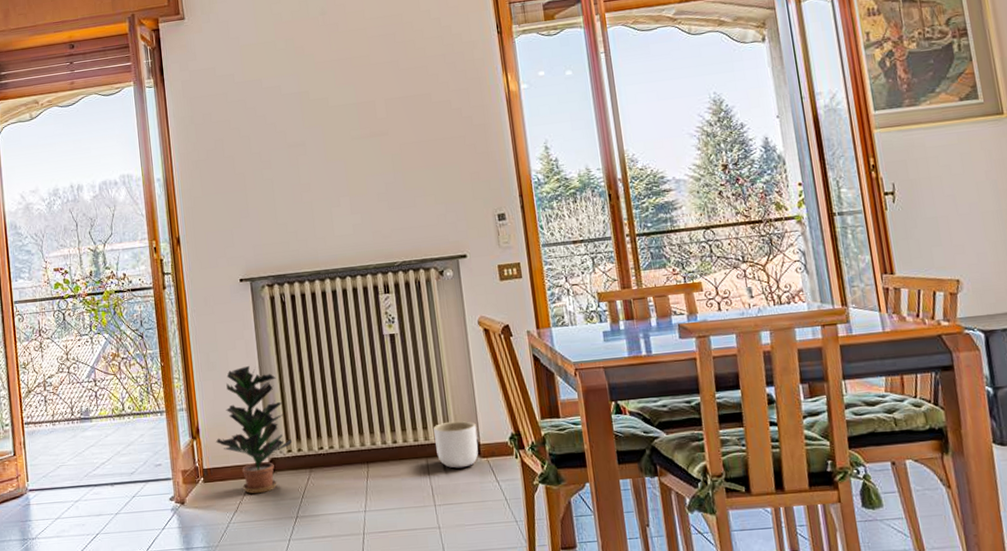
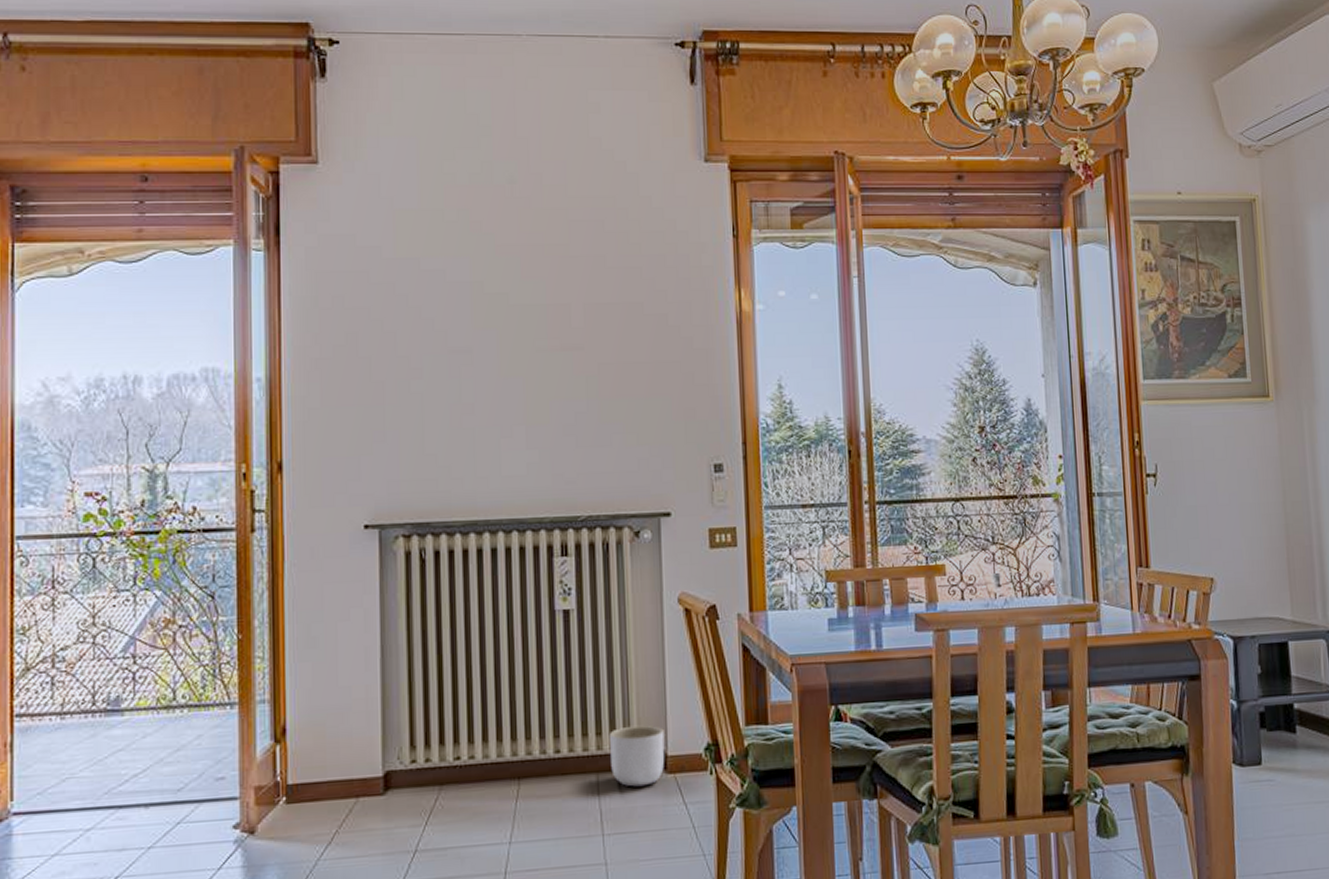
potted plant: present [215,366,293,494] -> none [308,644,419,820]

